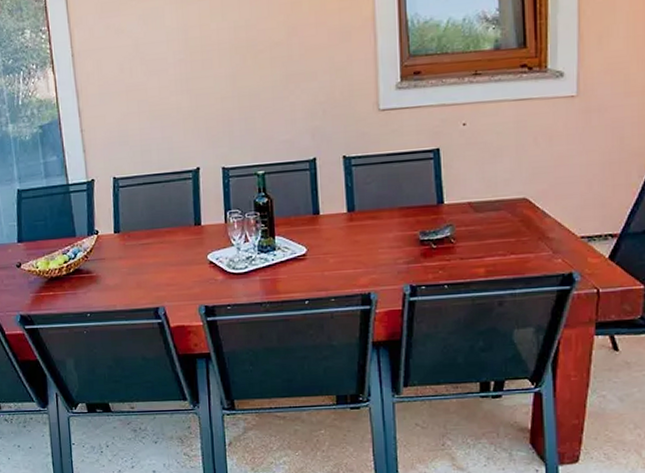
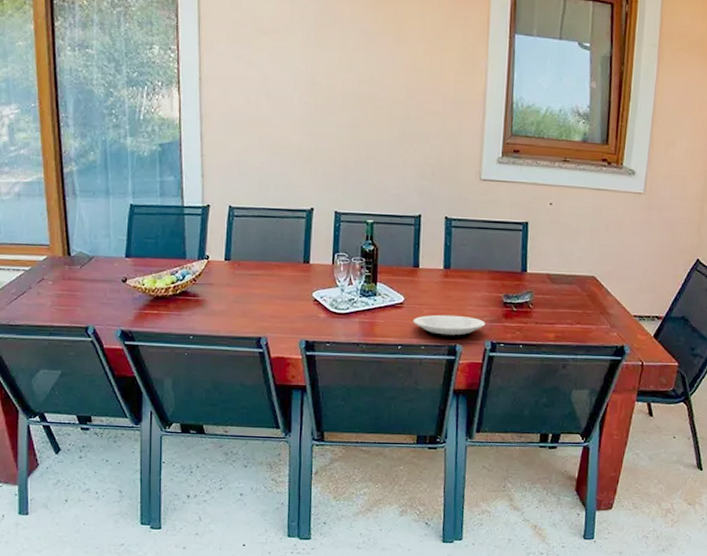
plate: none [318,260,402,287] -> present [413,314,485,338]

